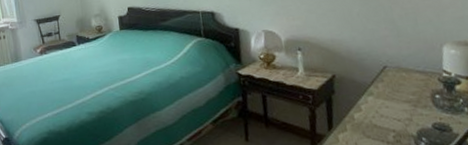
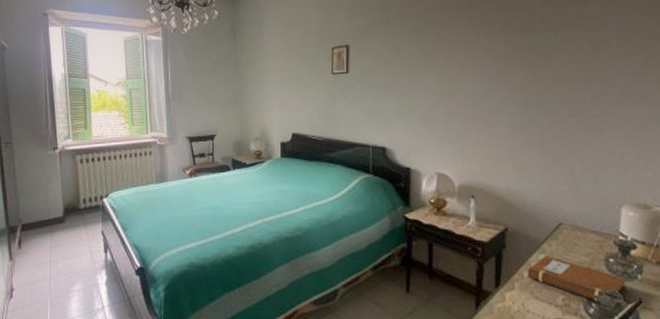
notebook: none [357,97,455,137] -> present [527,256,627,303]

